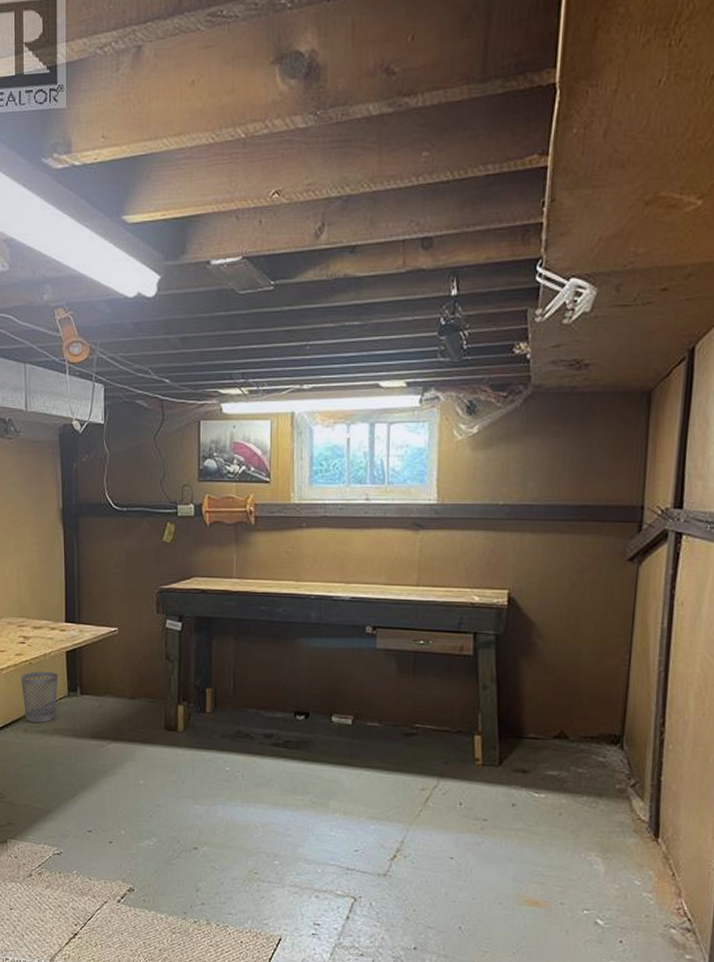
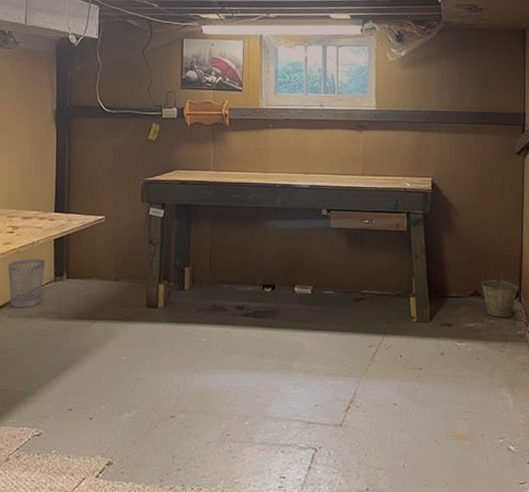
bucket: none [568,701,621,767] -> present [481,264,519,317]

